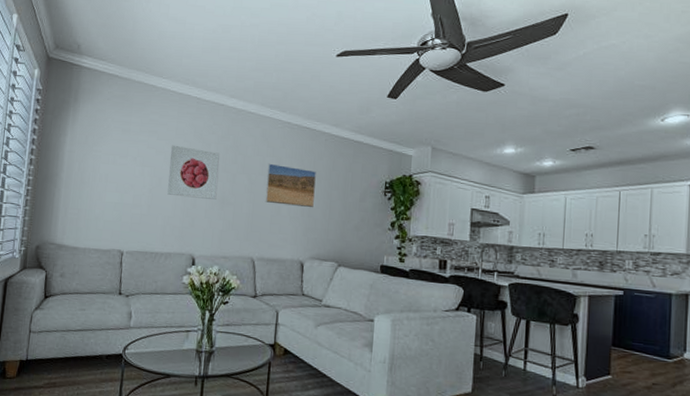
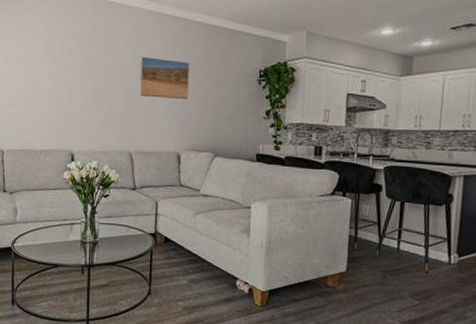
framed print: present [167,145,221,200] -> none [42,41,93,95]

